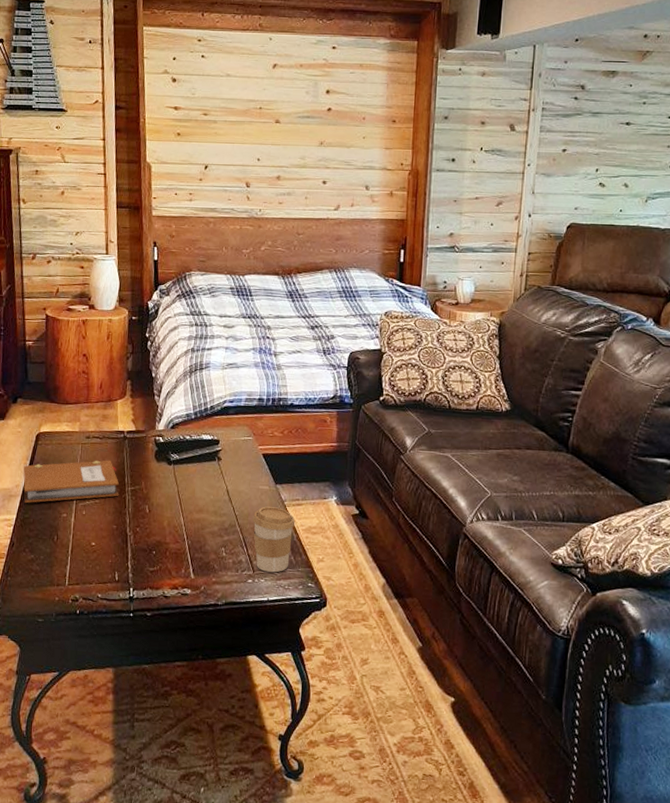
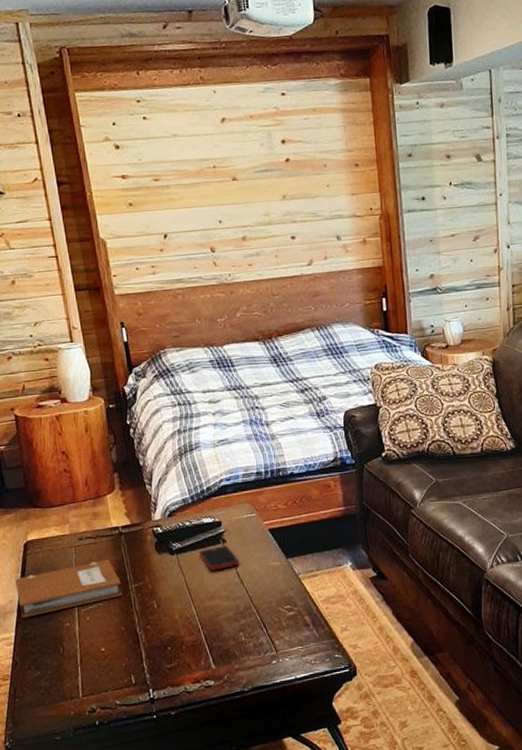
cell phone: none [194,463,231,486] -> present [199,545,240,571]
coffee cup: present [253,506,296,573] -> none [268,582,313,650]

